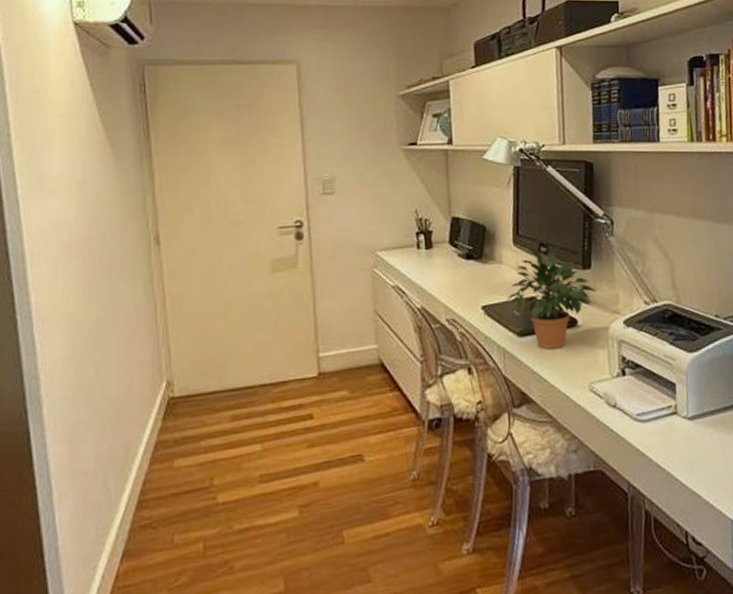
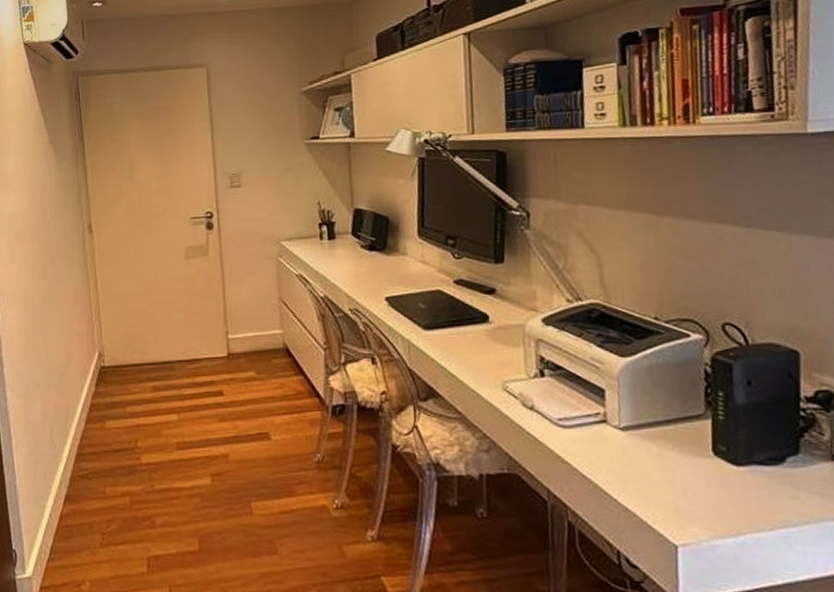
potted plant: present [505,249,596,349] -> none [410,241,510,344]

